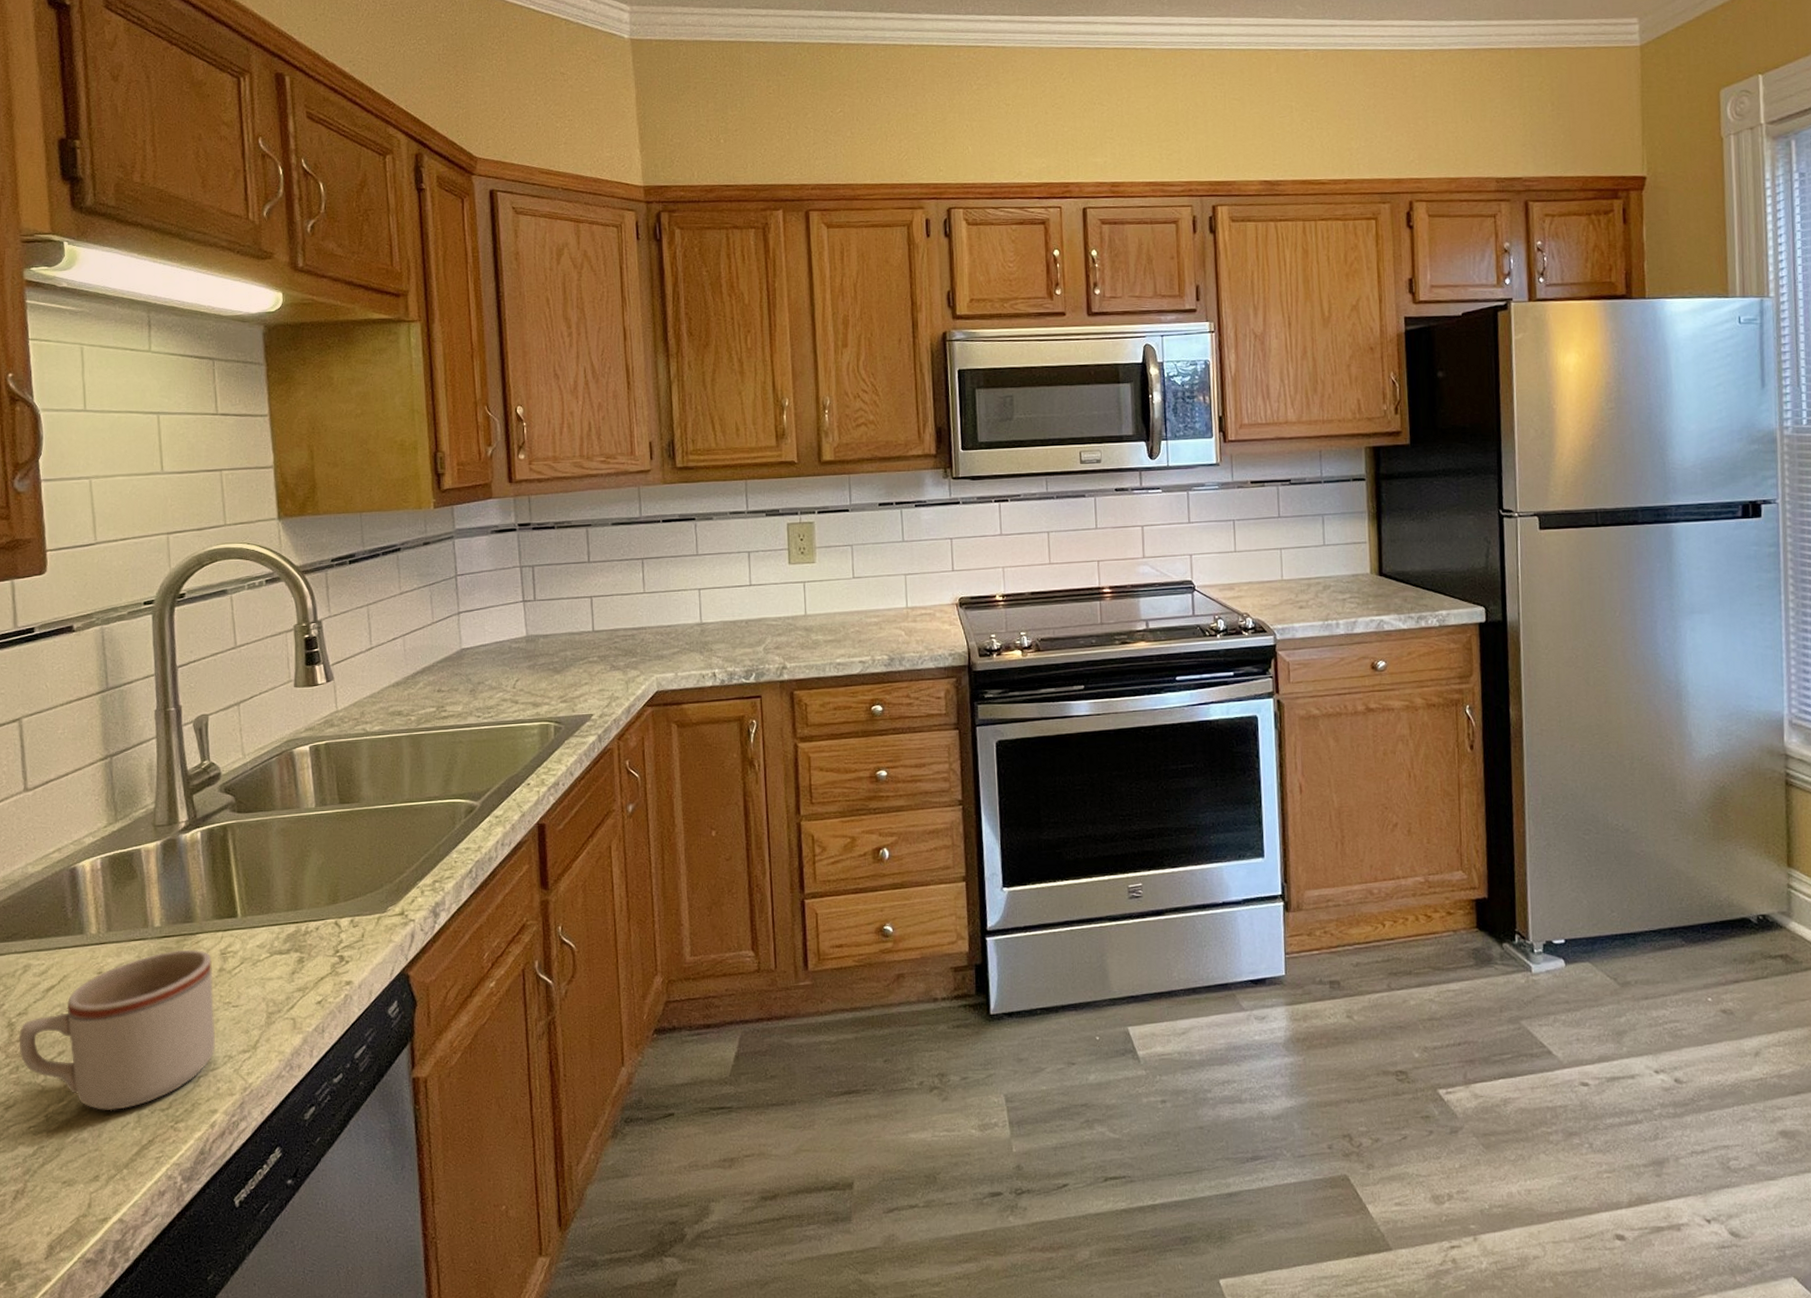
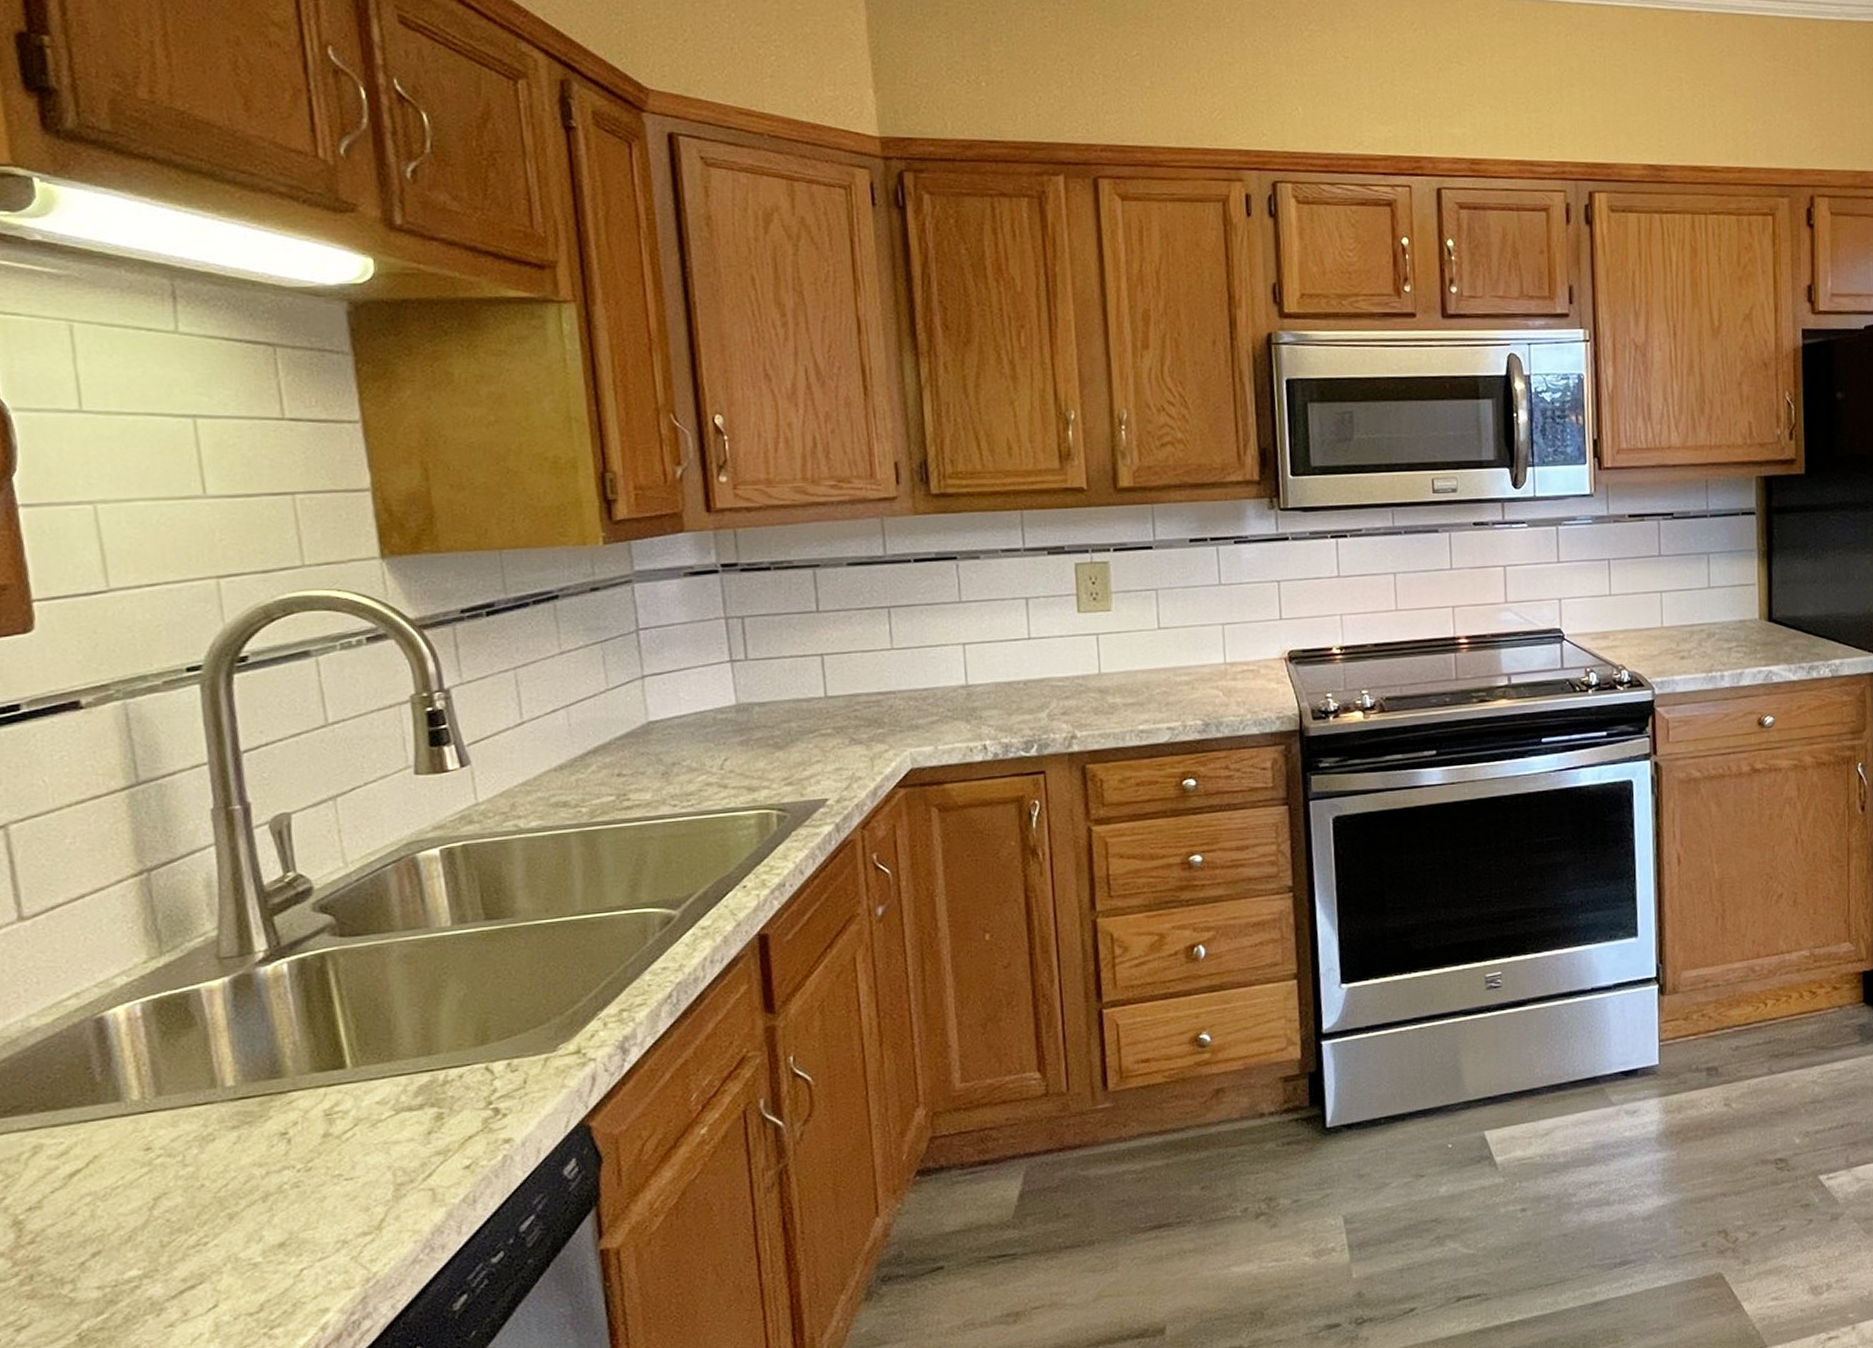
mug: present [19,949,216,1111] -> none [31,1111,324,1322]

